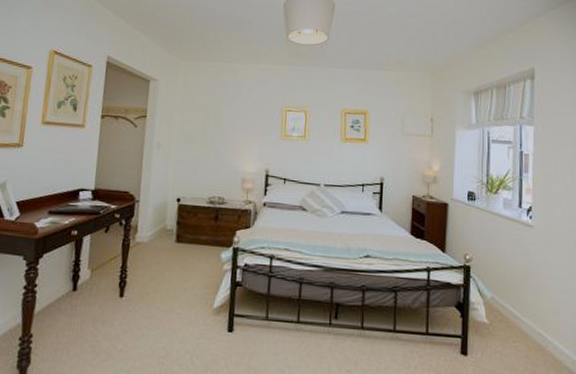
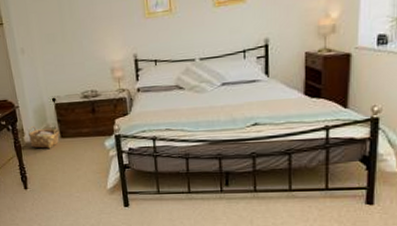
woven basket: none [140,224,177,252] -> present [28,126,60,149]

